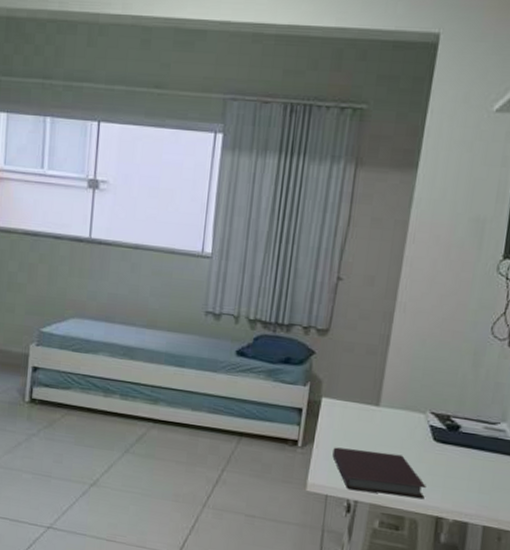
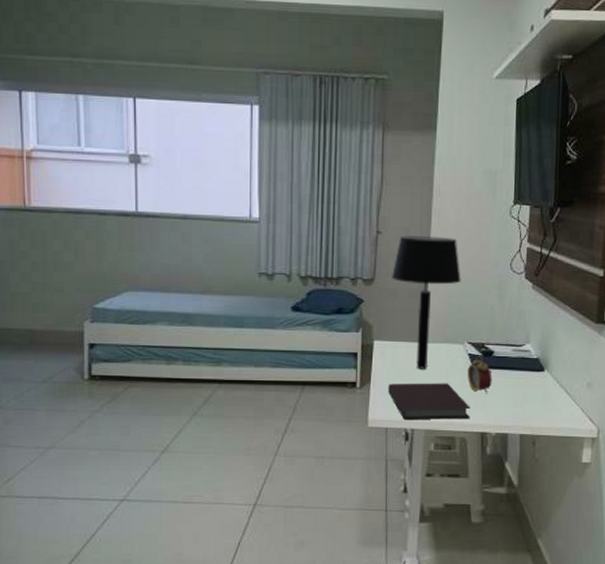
table lamp: none [348,285,430,436] -> present [391,236,461,369]
alarm clock: none [426,428,457,472] -> present [467,355,493,393]

